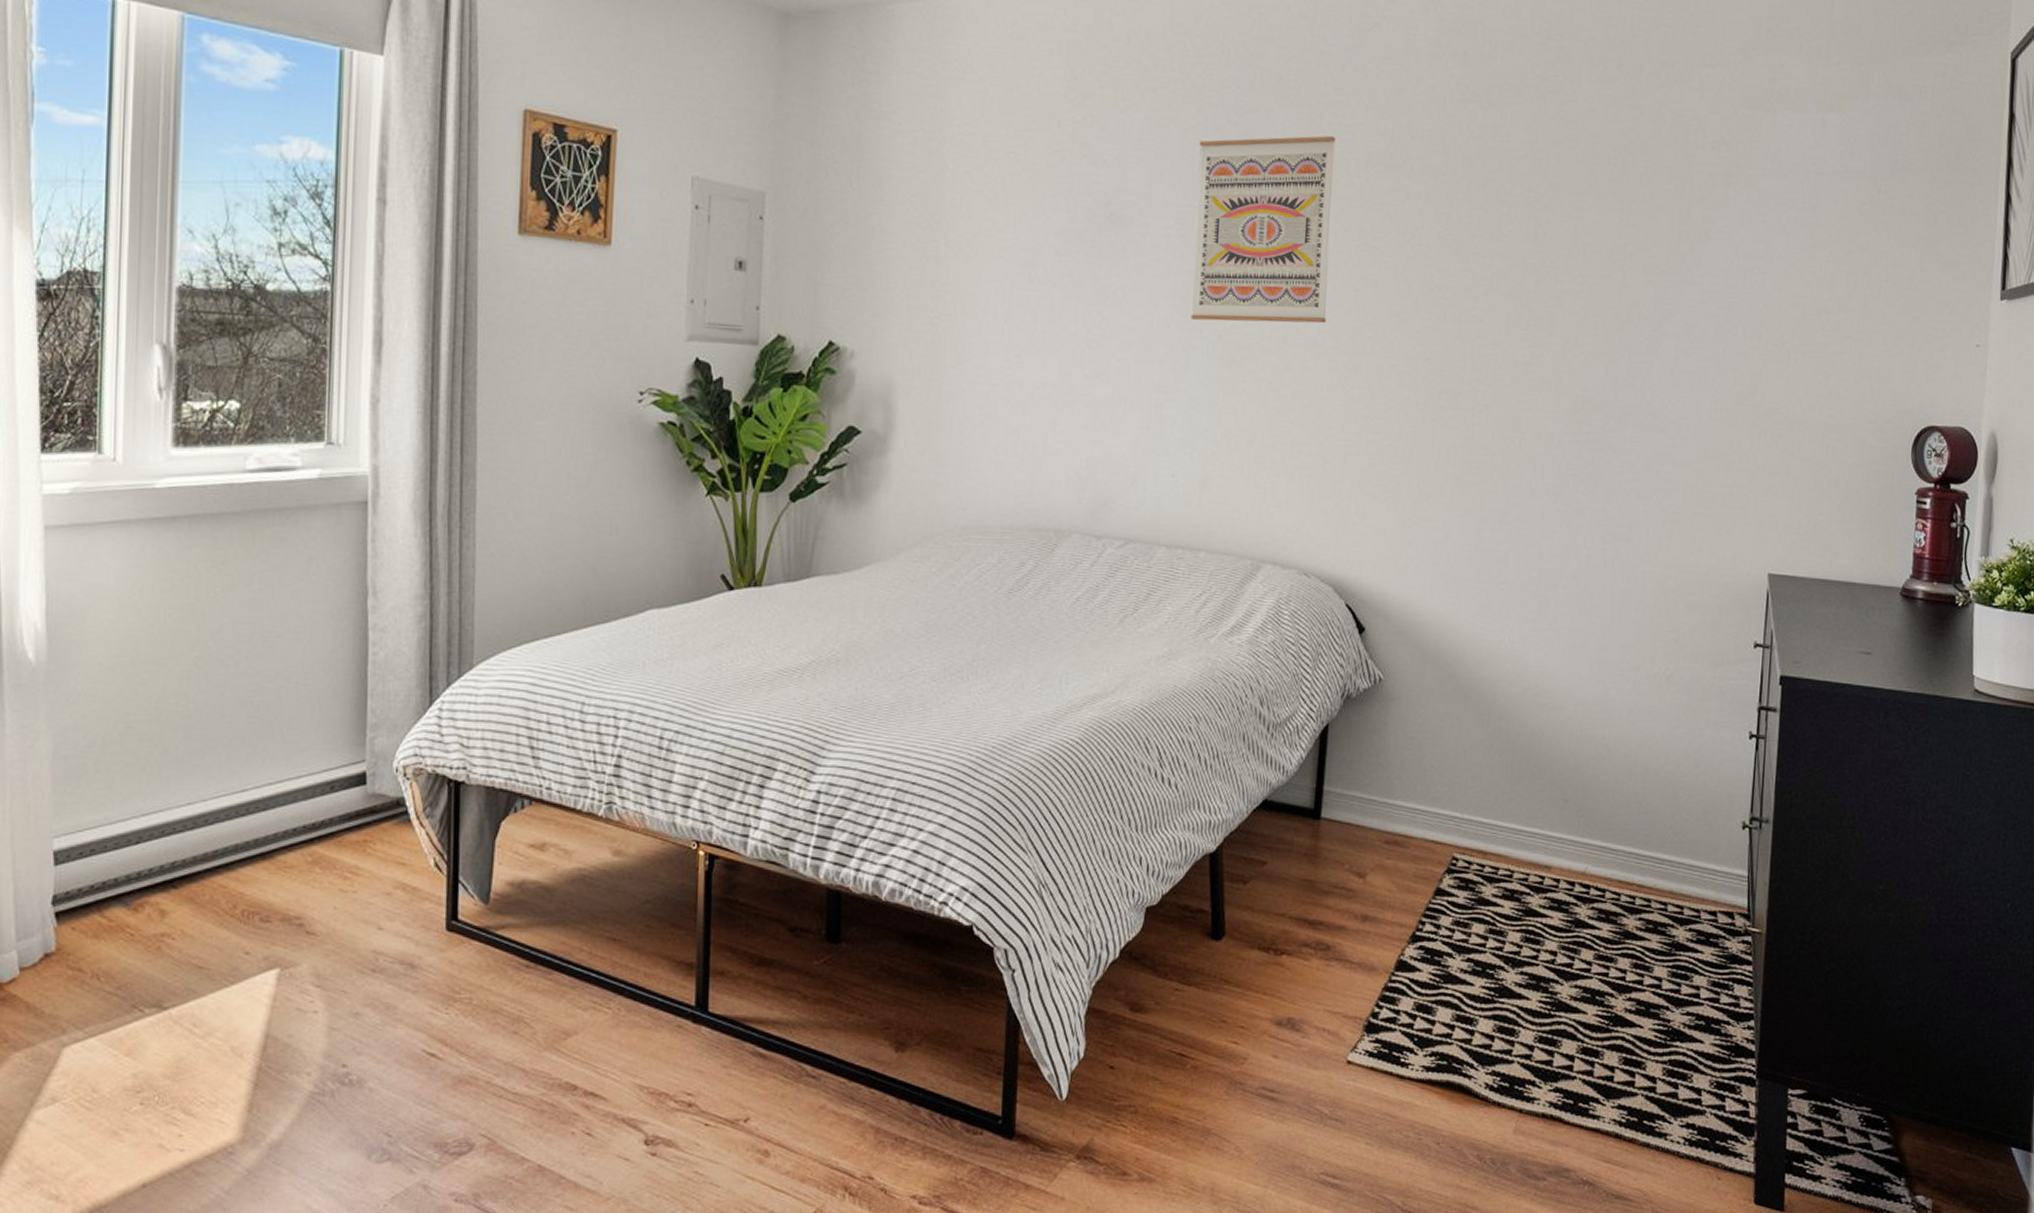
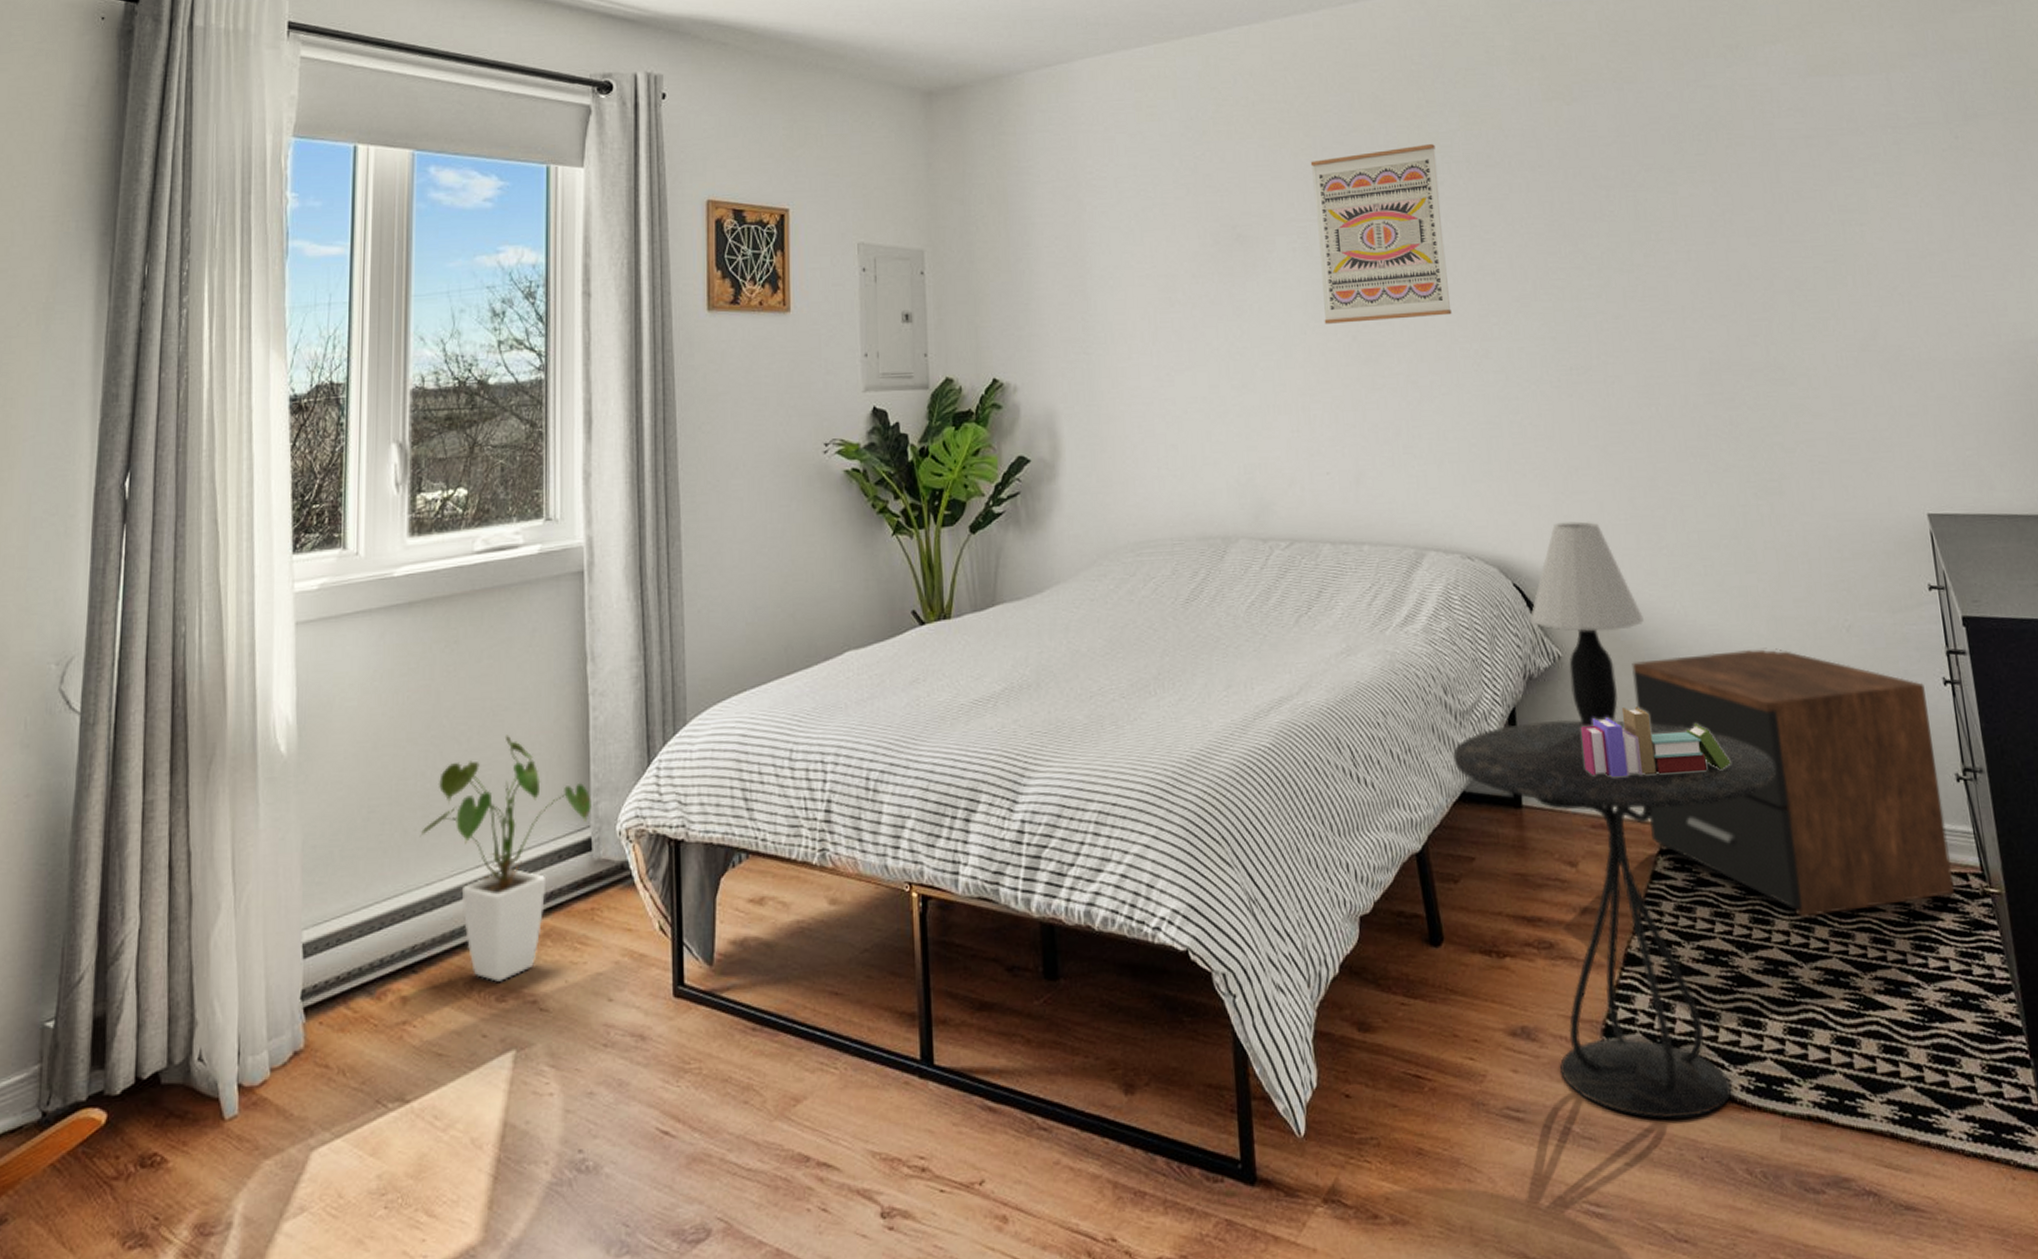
house plant: none [181,662,368,903] -> present [420,735,591,982]
side table: none [1259,739,1573,1108] -> present [1452,719,1777,1120]
table lamp: none [1357,548,1470,749] -> present [1529,521,1644,727]
book: none [1388,733,1531,800] -> present [1581,707,1731,778]
nightstand: none [1442,688,1730,940] -> present [1632,647,1954,918]

